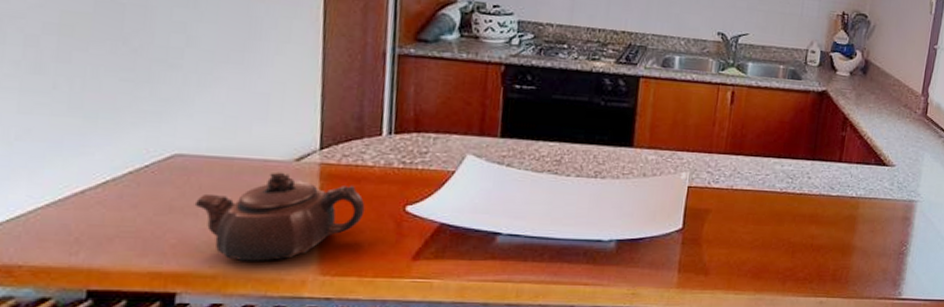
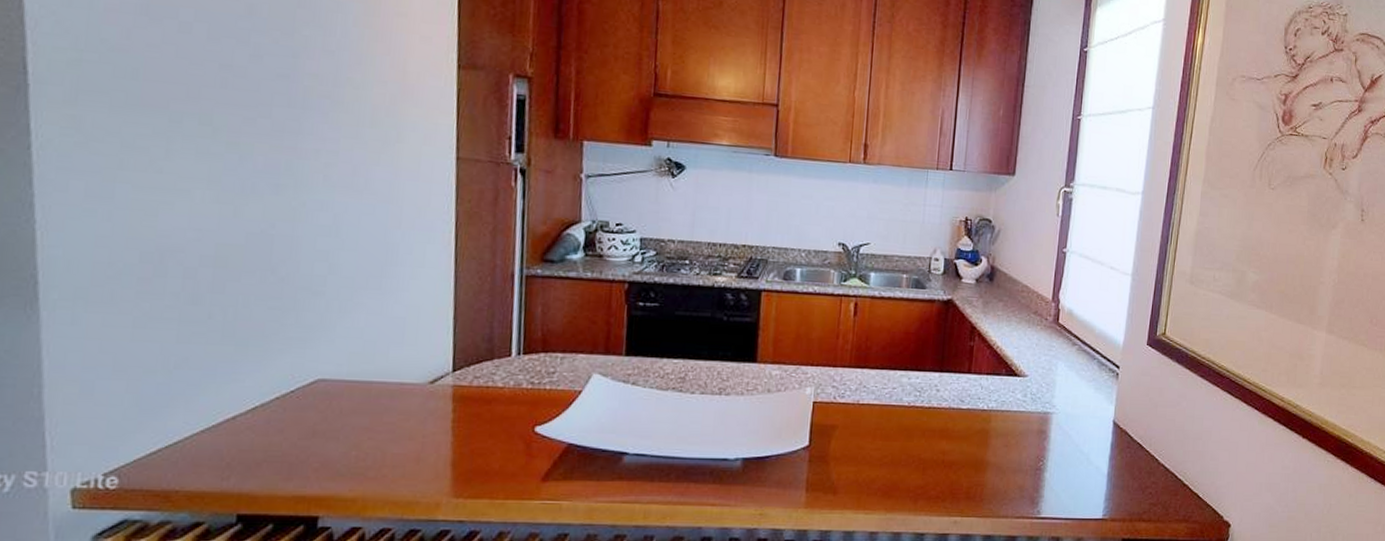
teapot: present [194,171,365,262] -> none [335,394,496,485]

